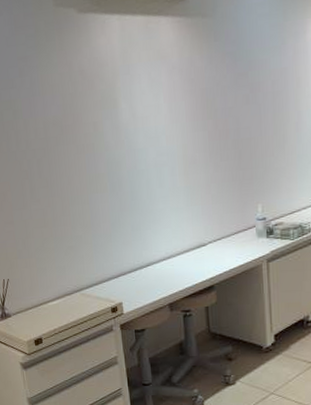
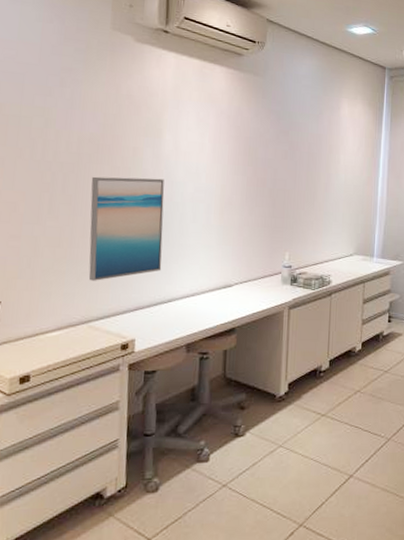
wall art: none [61,148,137,254] -> present [88,176,165,281]

